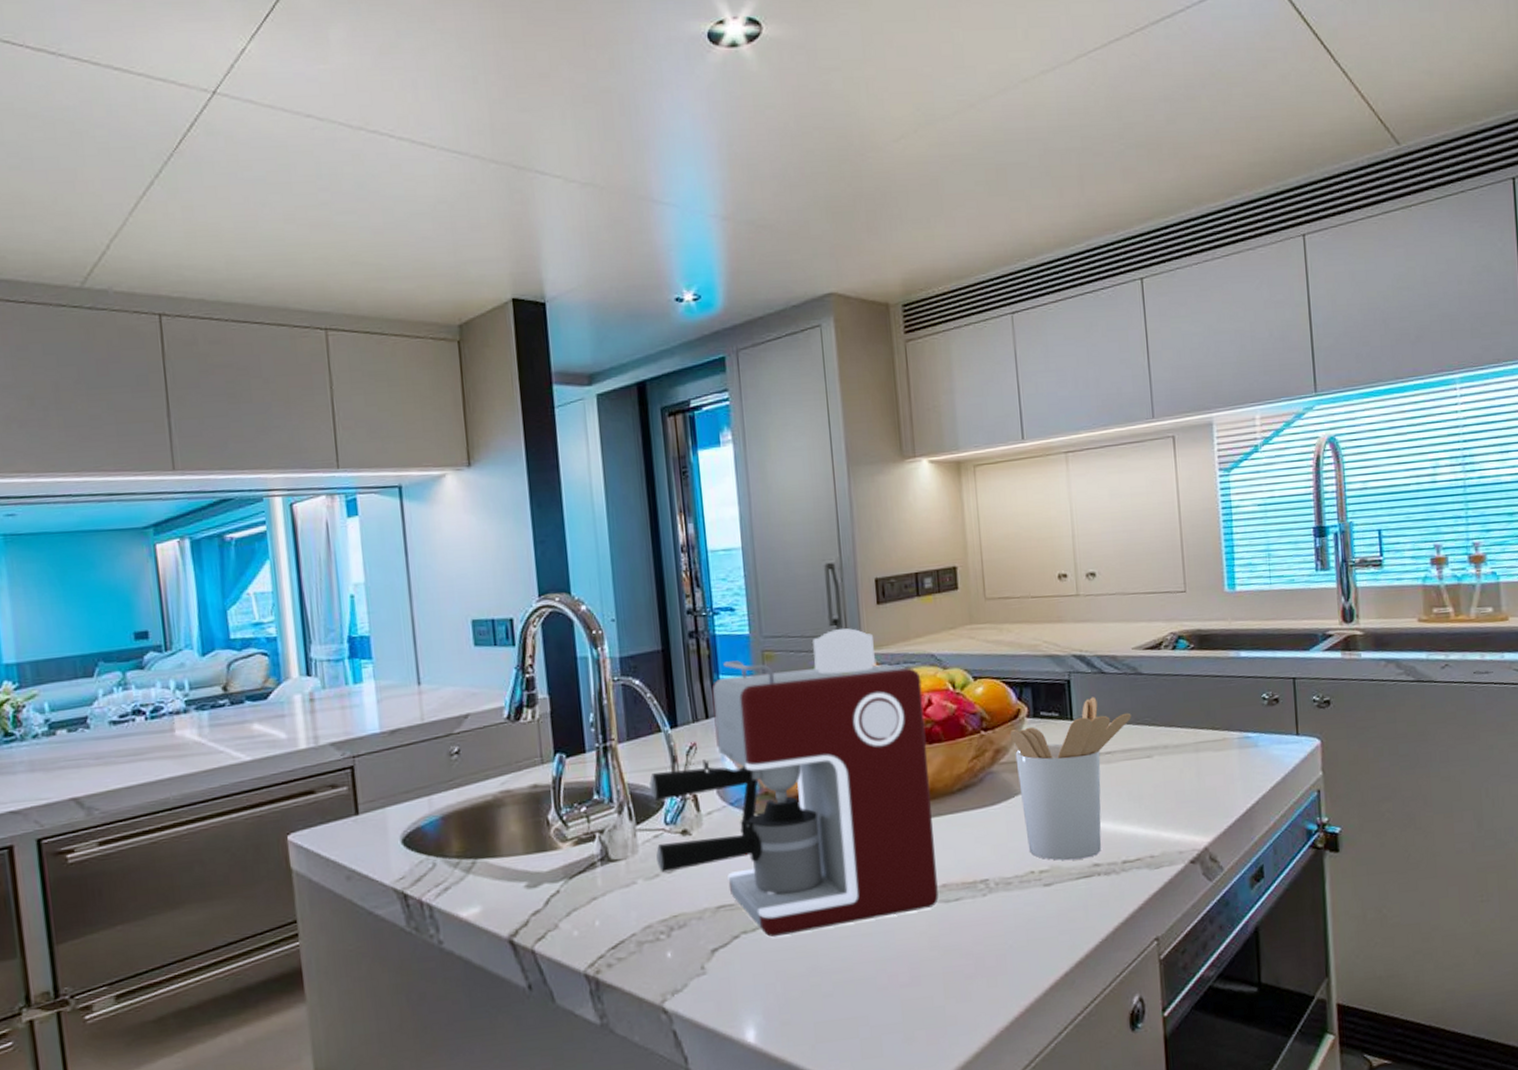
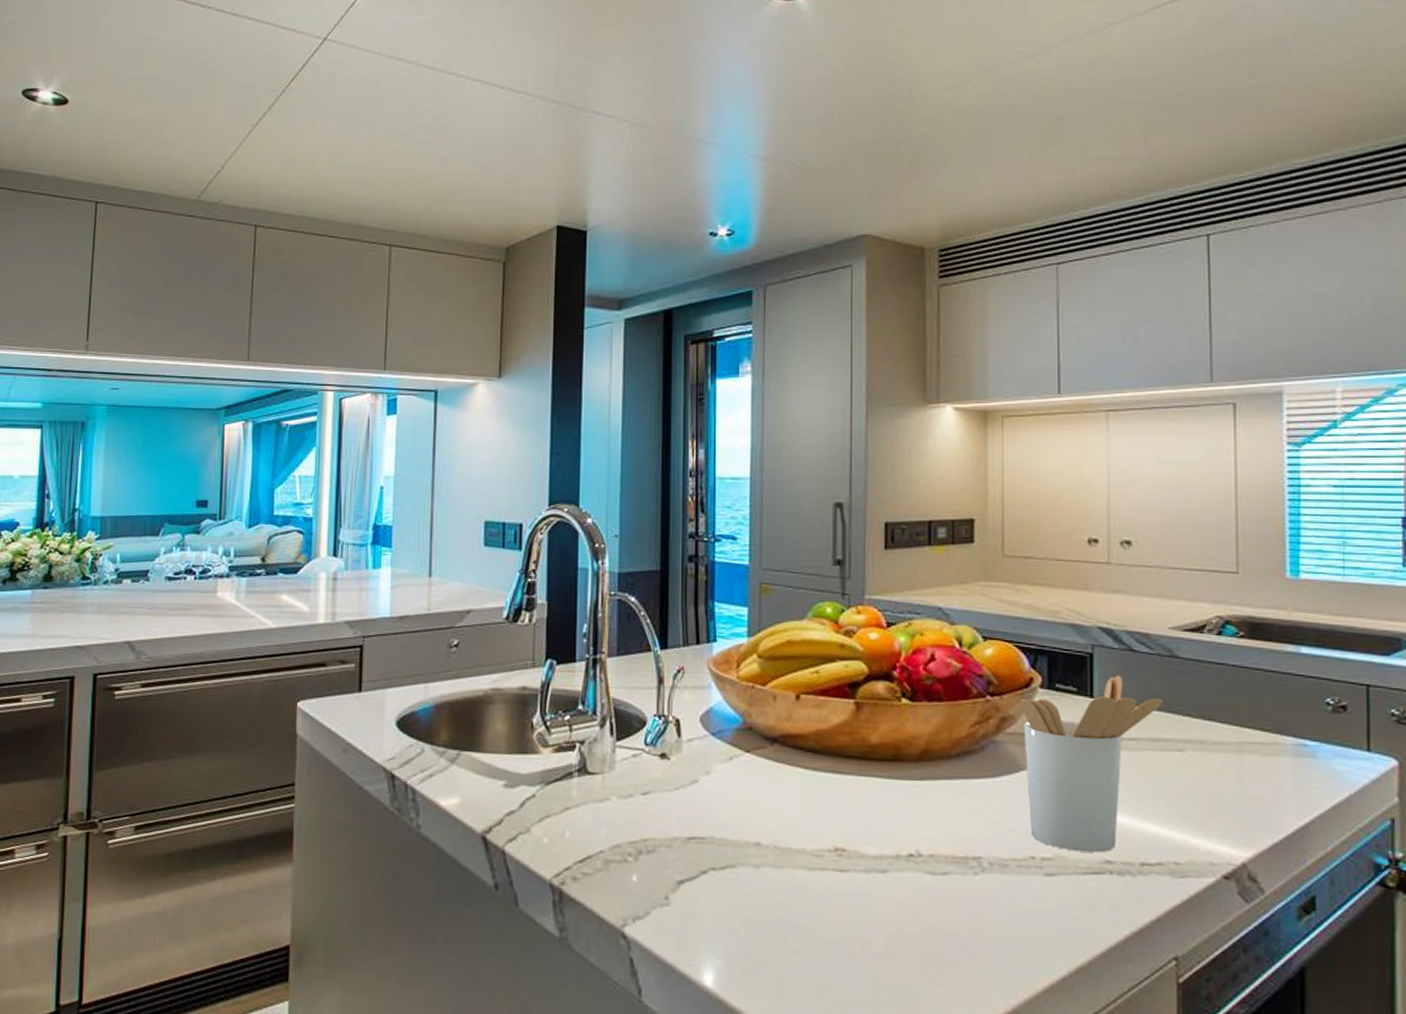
coffee maker: present [649,627,939,938] -> none [633,569,925,880]

